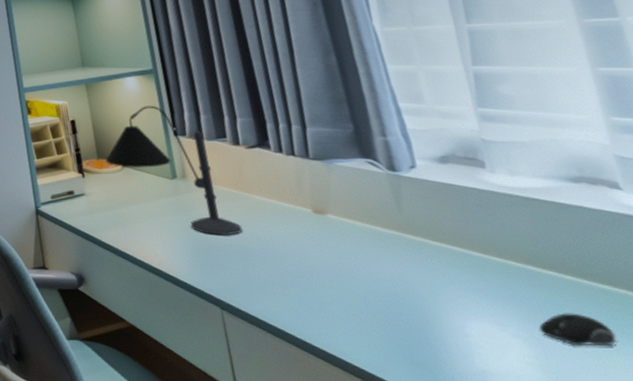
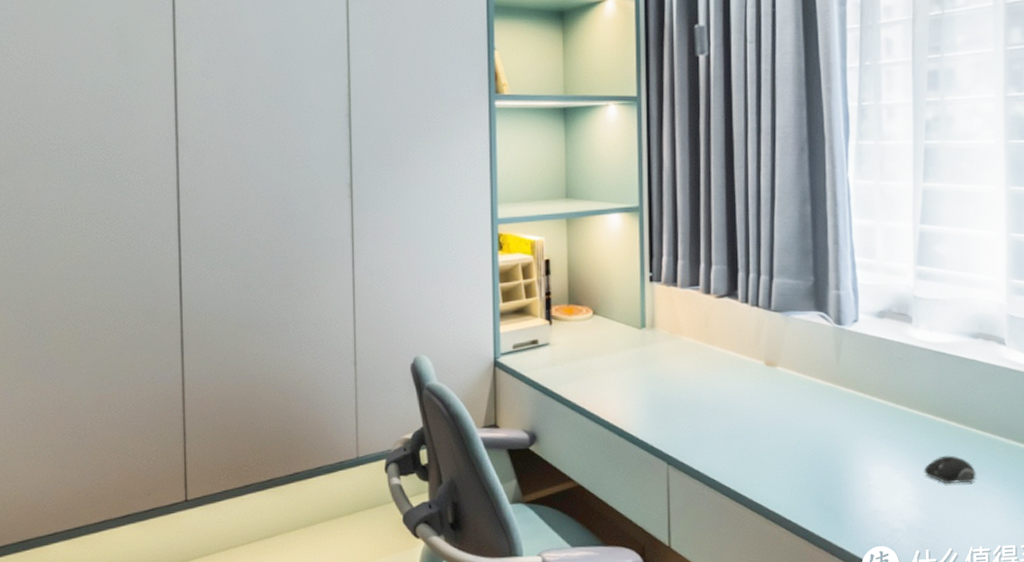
desk lamp: present [105,105,243,235] -> none [576,247,699,388]

